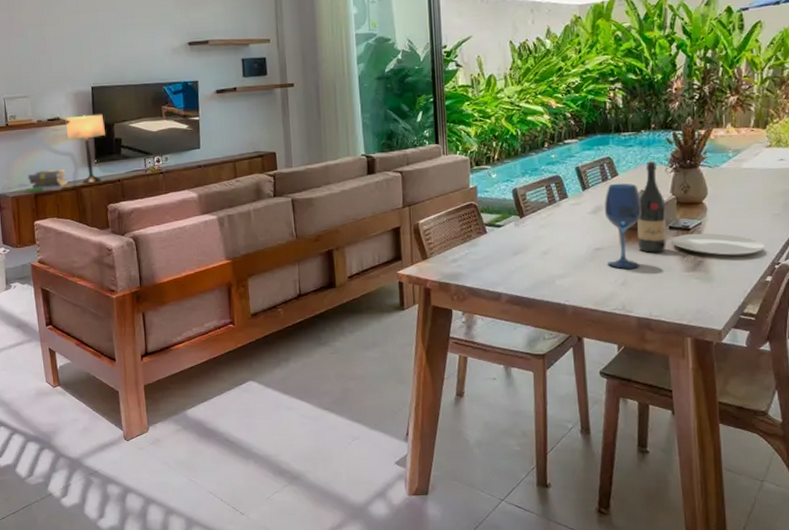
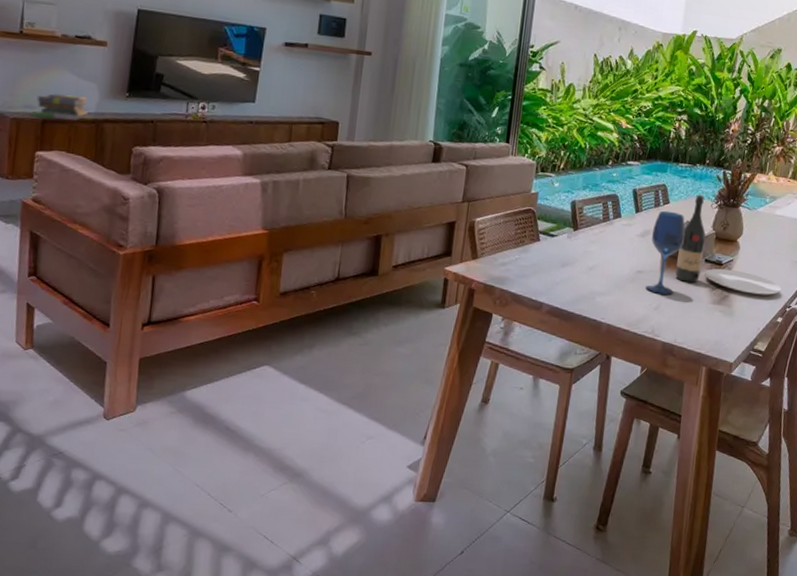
table lamp: present [65,114,105,184] -> none [96,38,146,120]

